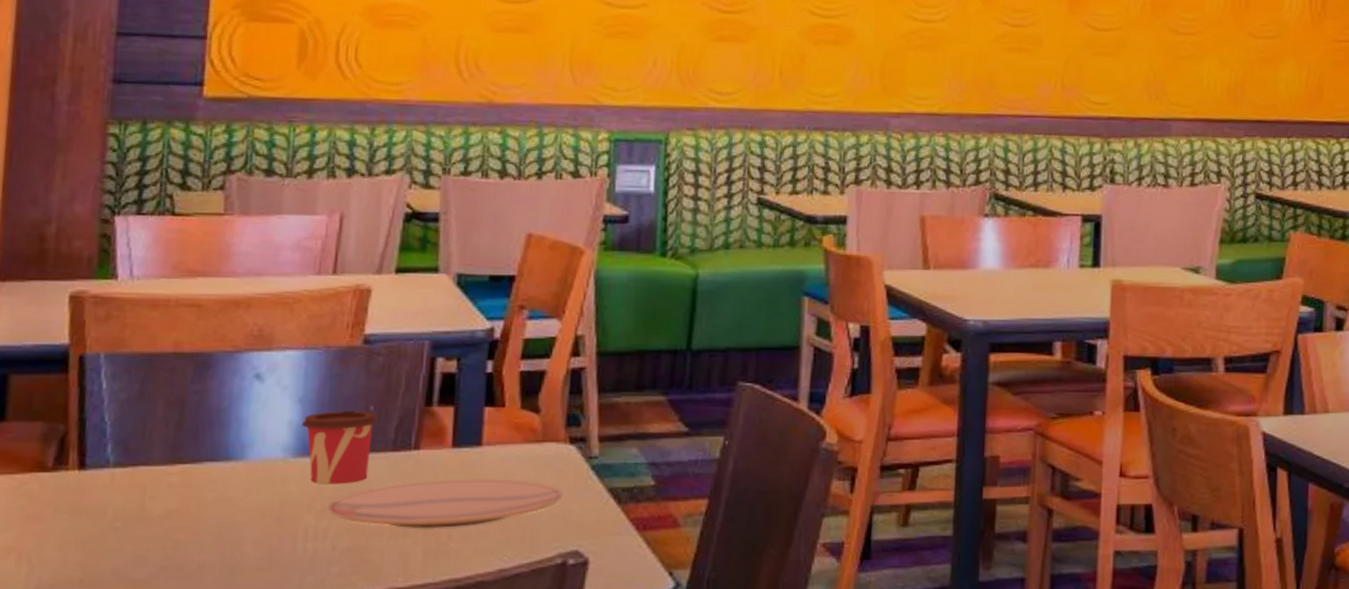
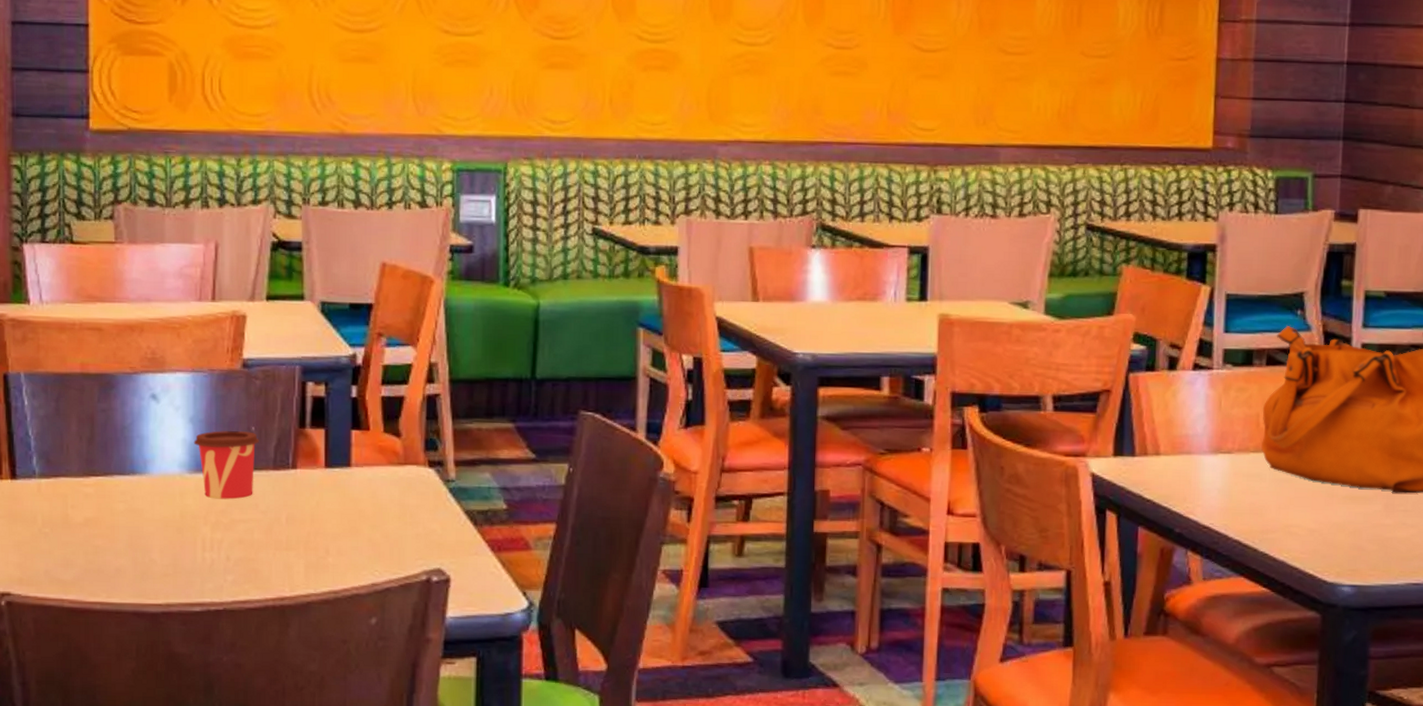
plate: present [327,479,563,529] -> none [220,497,425,544]

